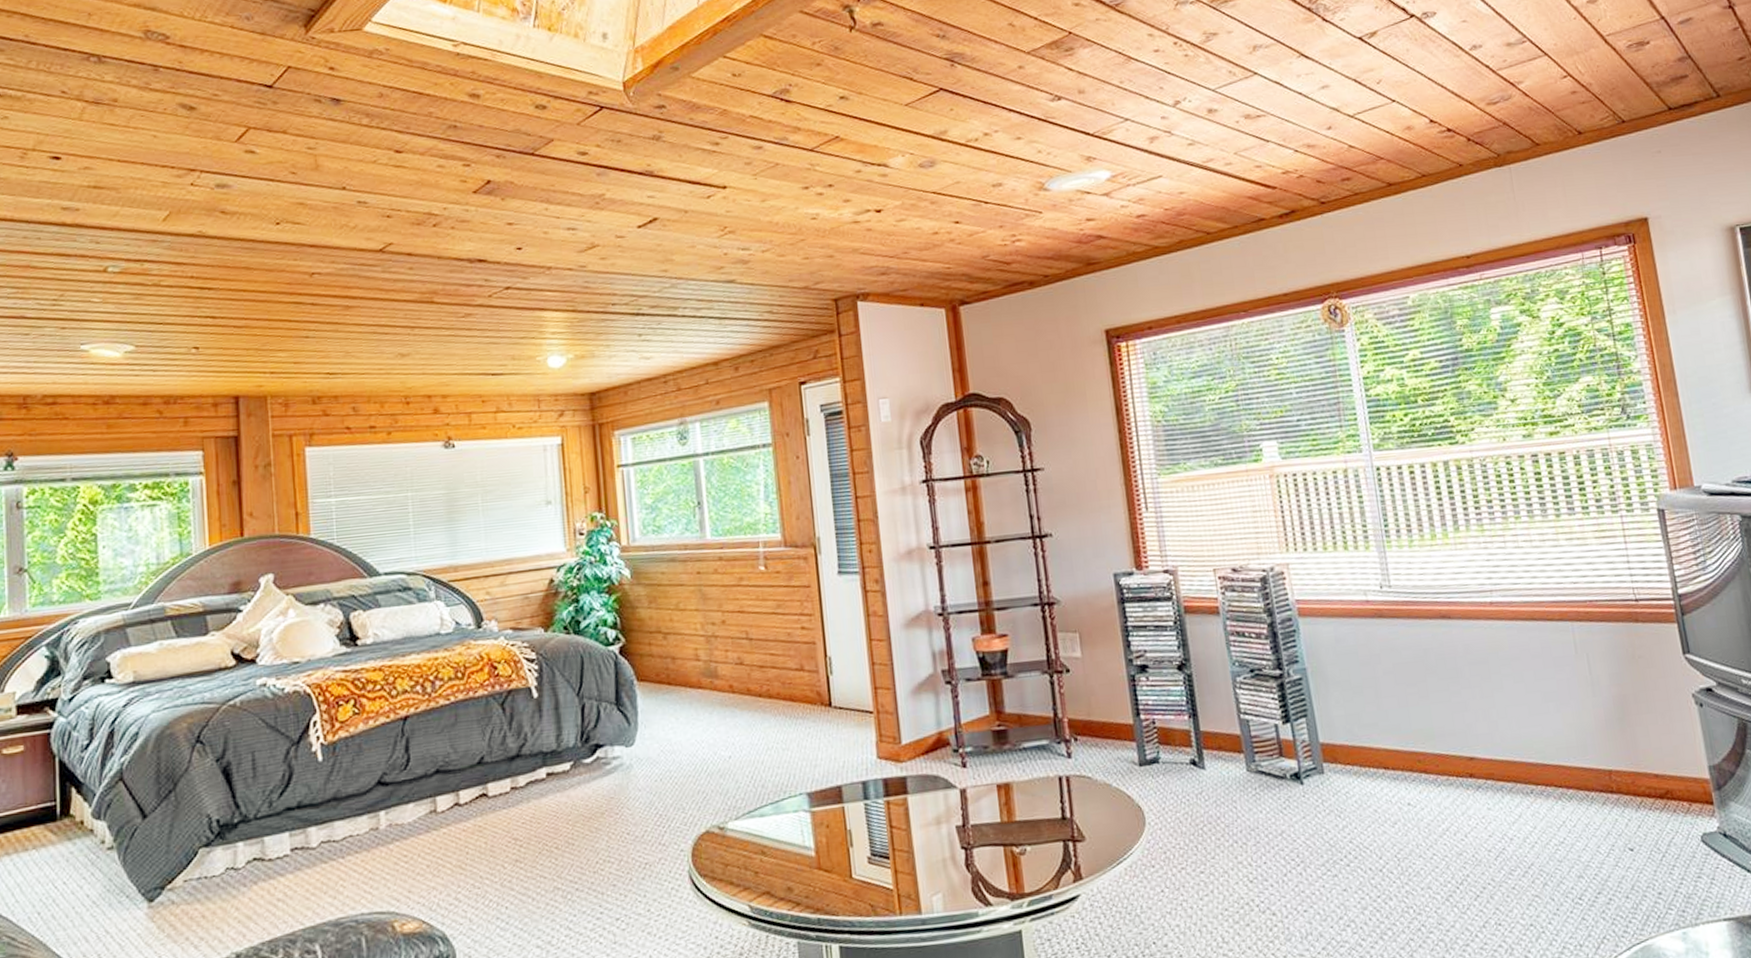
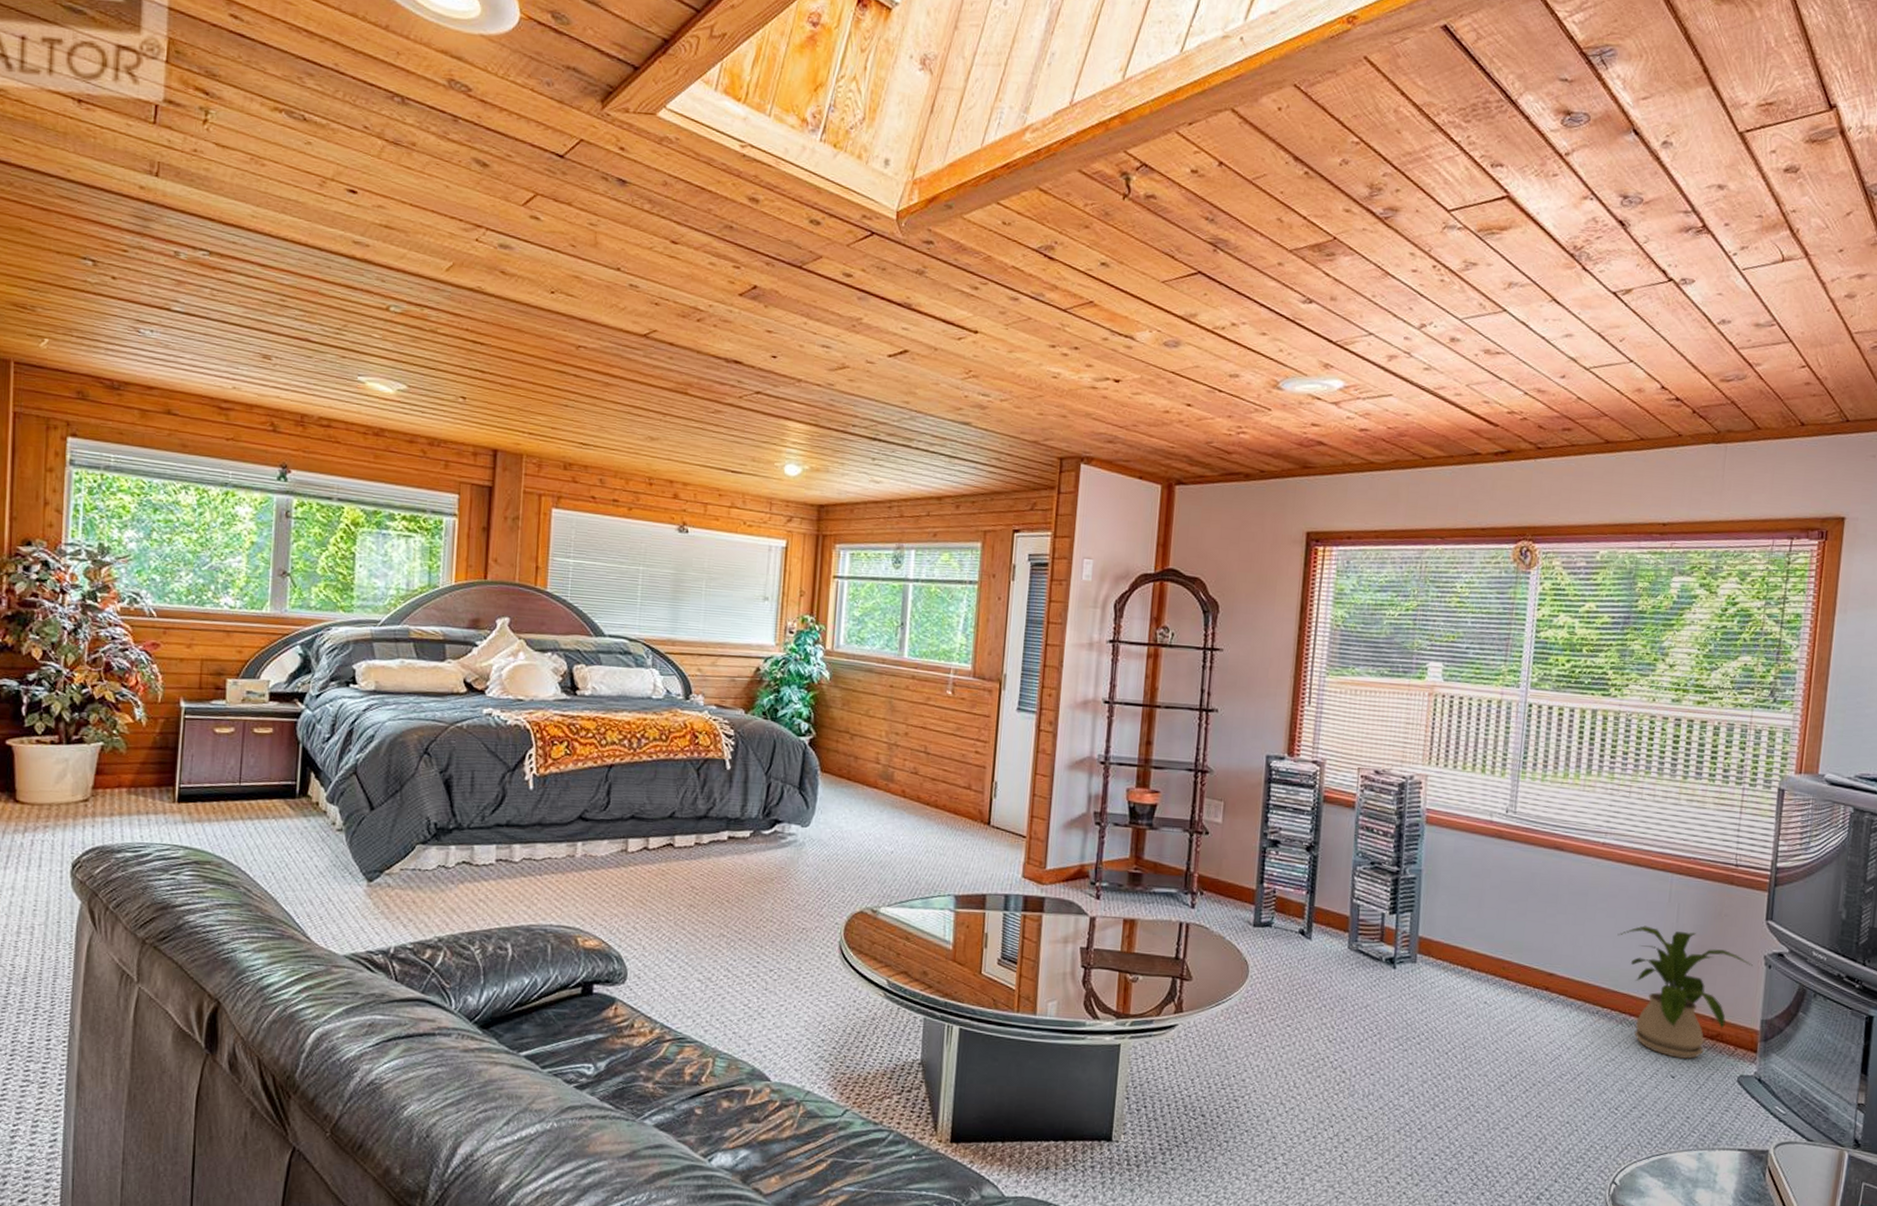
house plant: none [1531,683,1683,828] -> present [1617,925,1753,1059]

